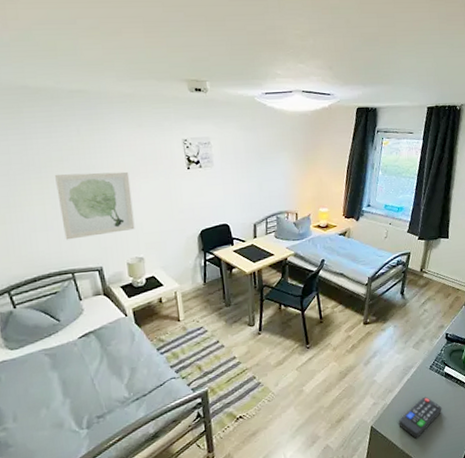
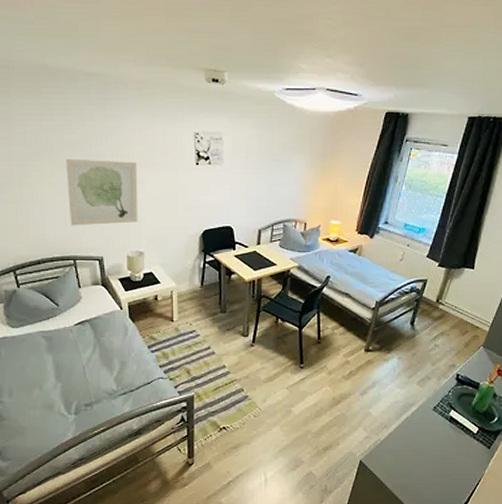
remote control: present [398,396,442,438] -> none [390,438,442,481]

